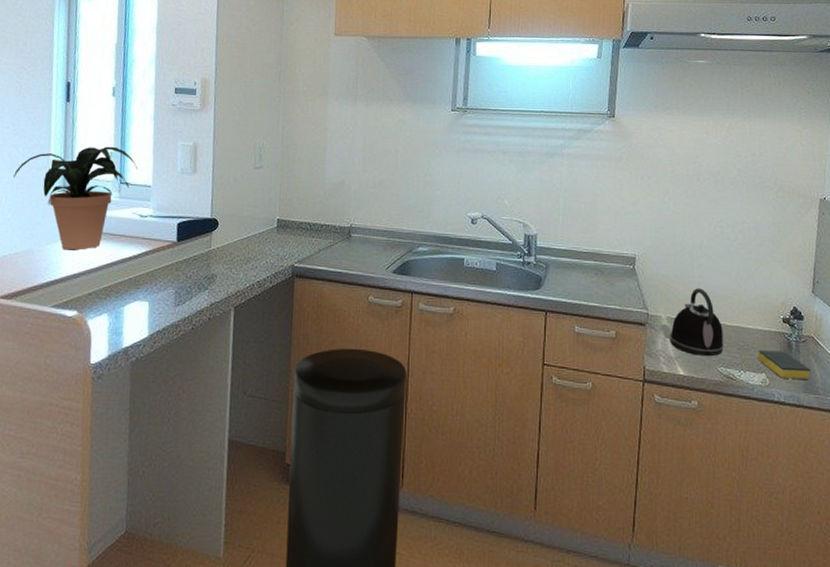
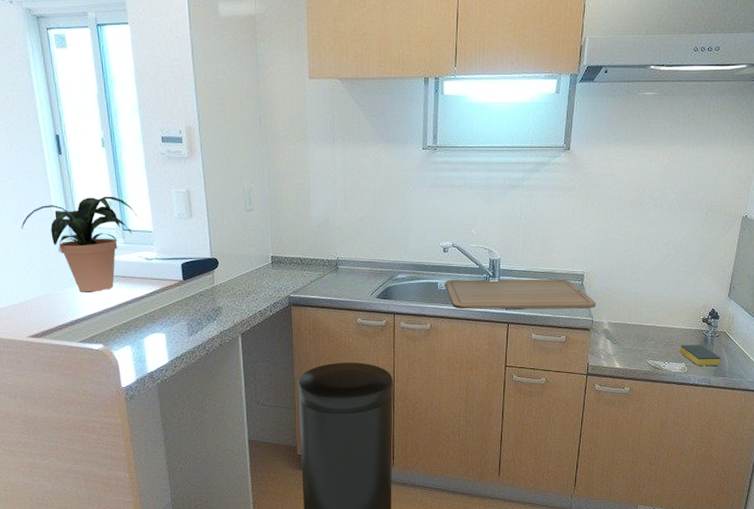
chopping board: none [472,256,652,299] -> present [445,279,597,310]
kettle: present [670,288,725,357] -> none [610,297,654,353]

